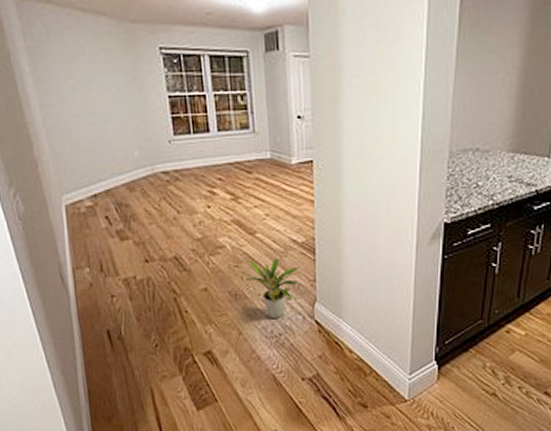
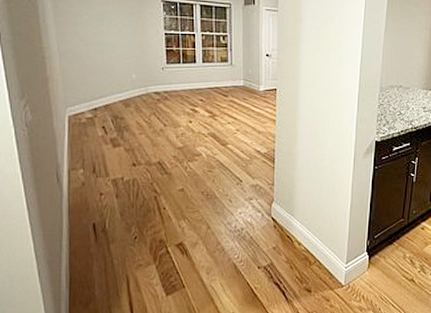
potted plant: present [241,258,300,319] -> none [213,165,262,216]

